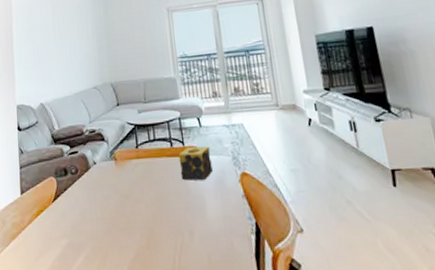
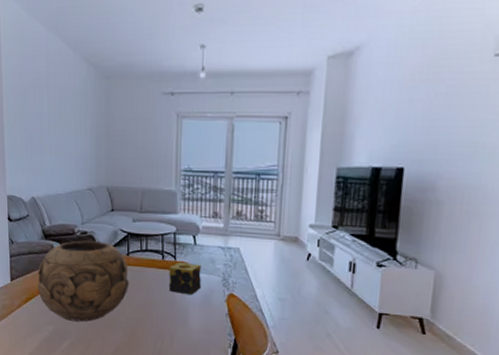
decorative bowl: none [48,138,142,230] -> present [37,240,130,322]

